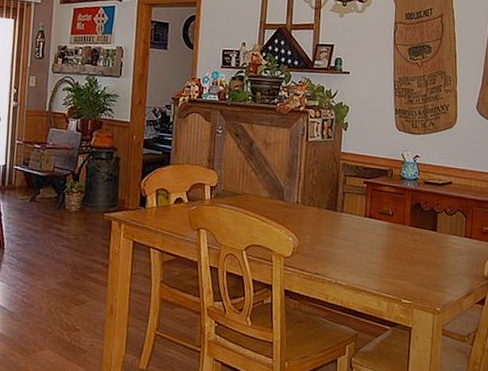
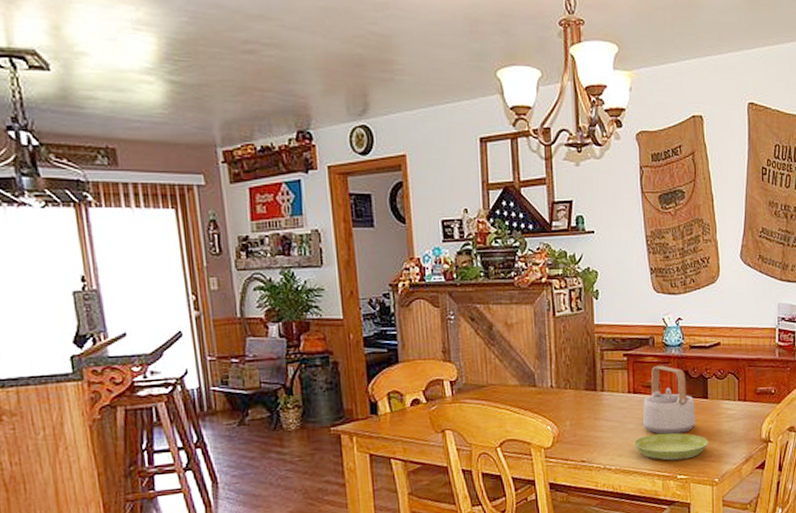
saucer: none [365,257,434,285] -> present [634,432,709,461]
teapot: none [375,195,424,261] -> present [643,365,696,435]

